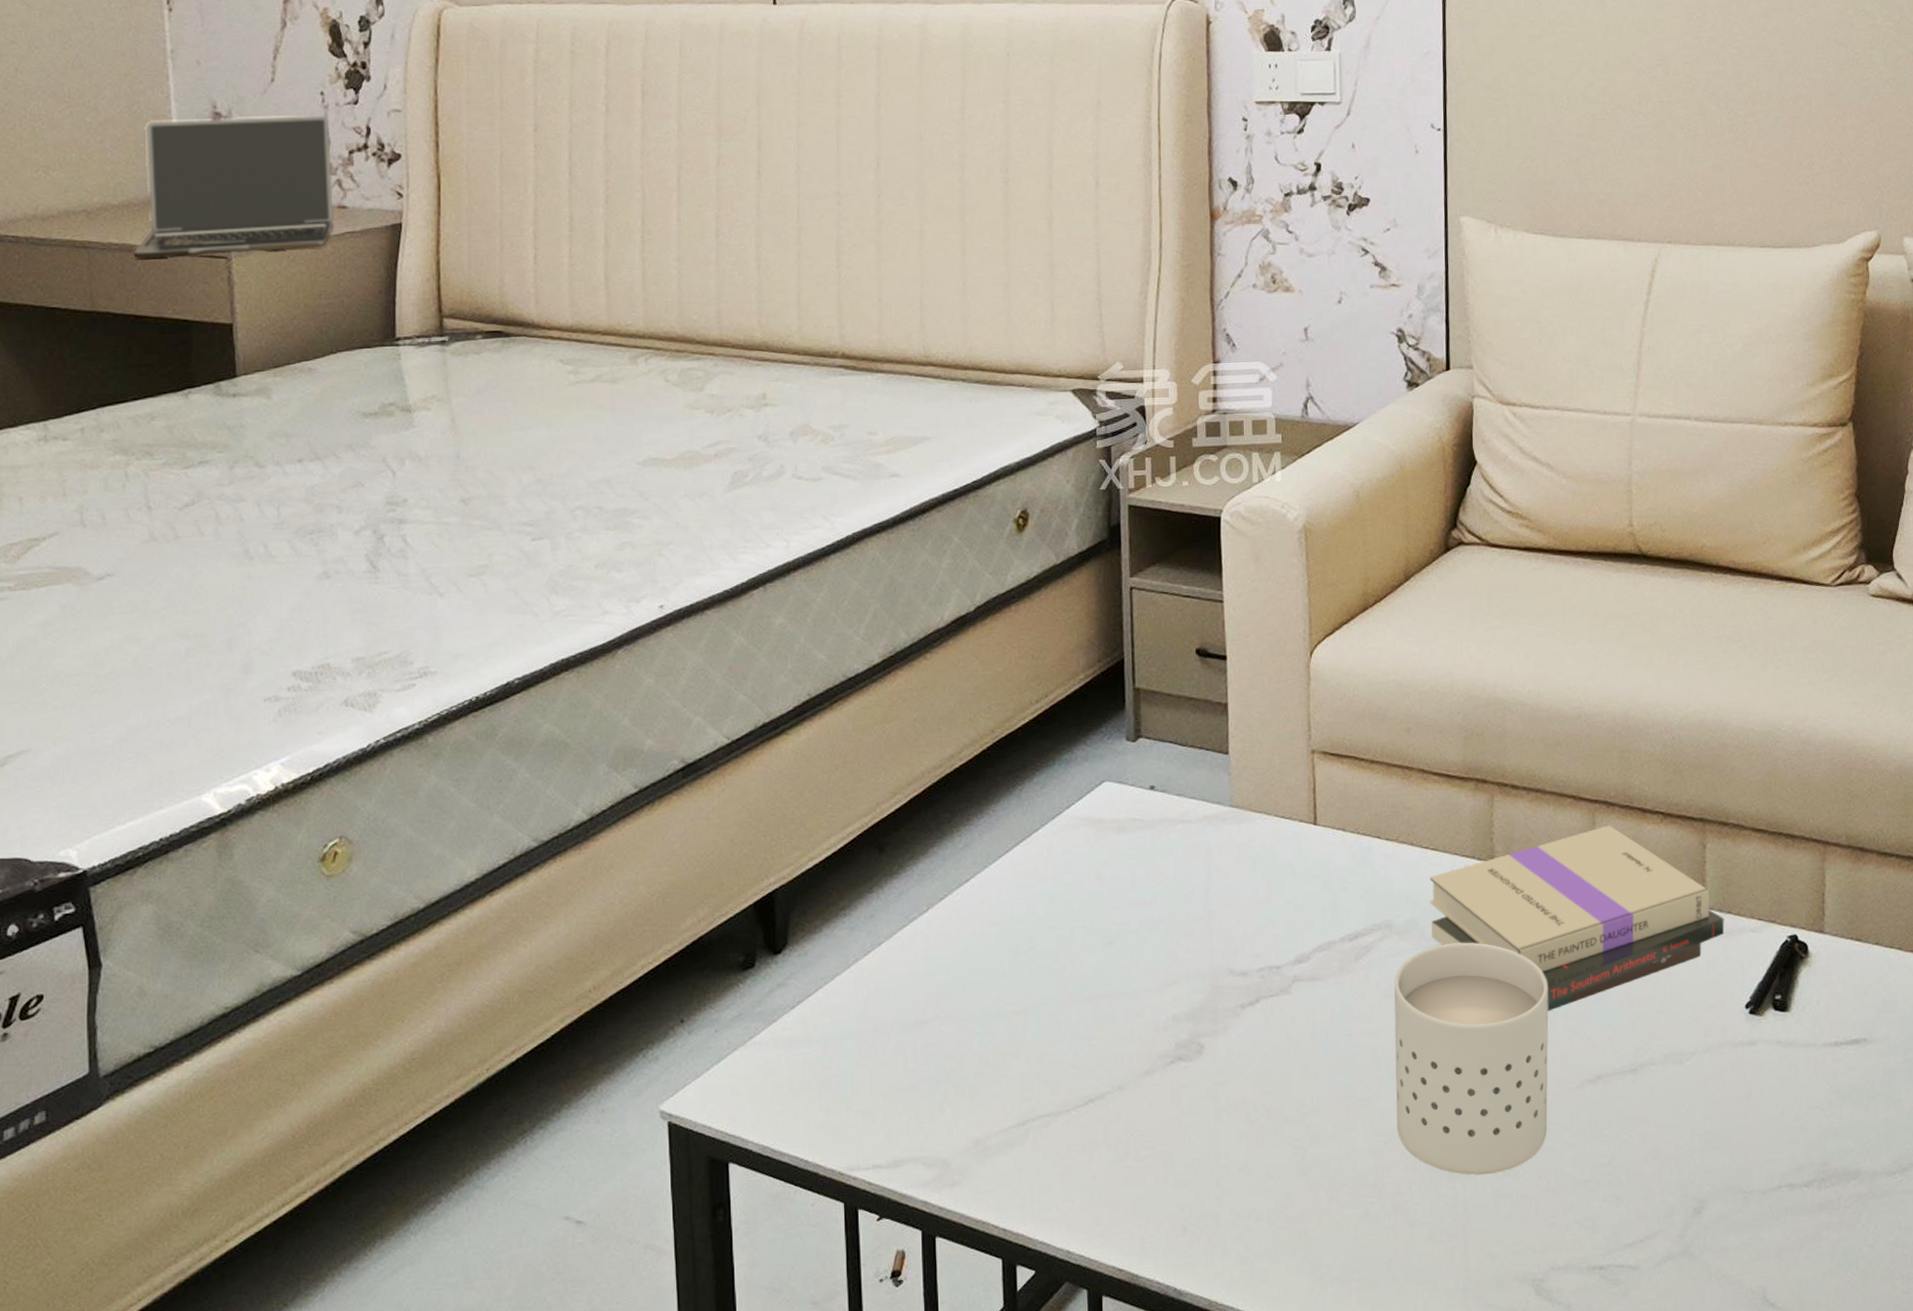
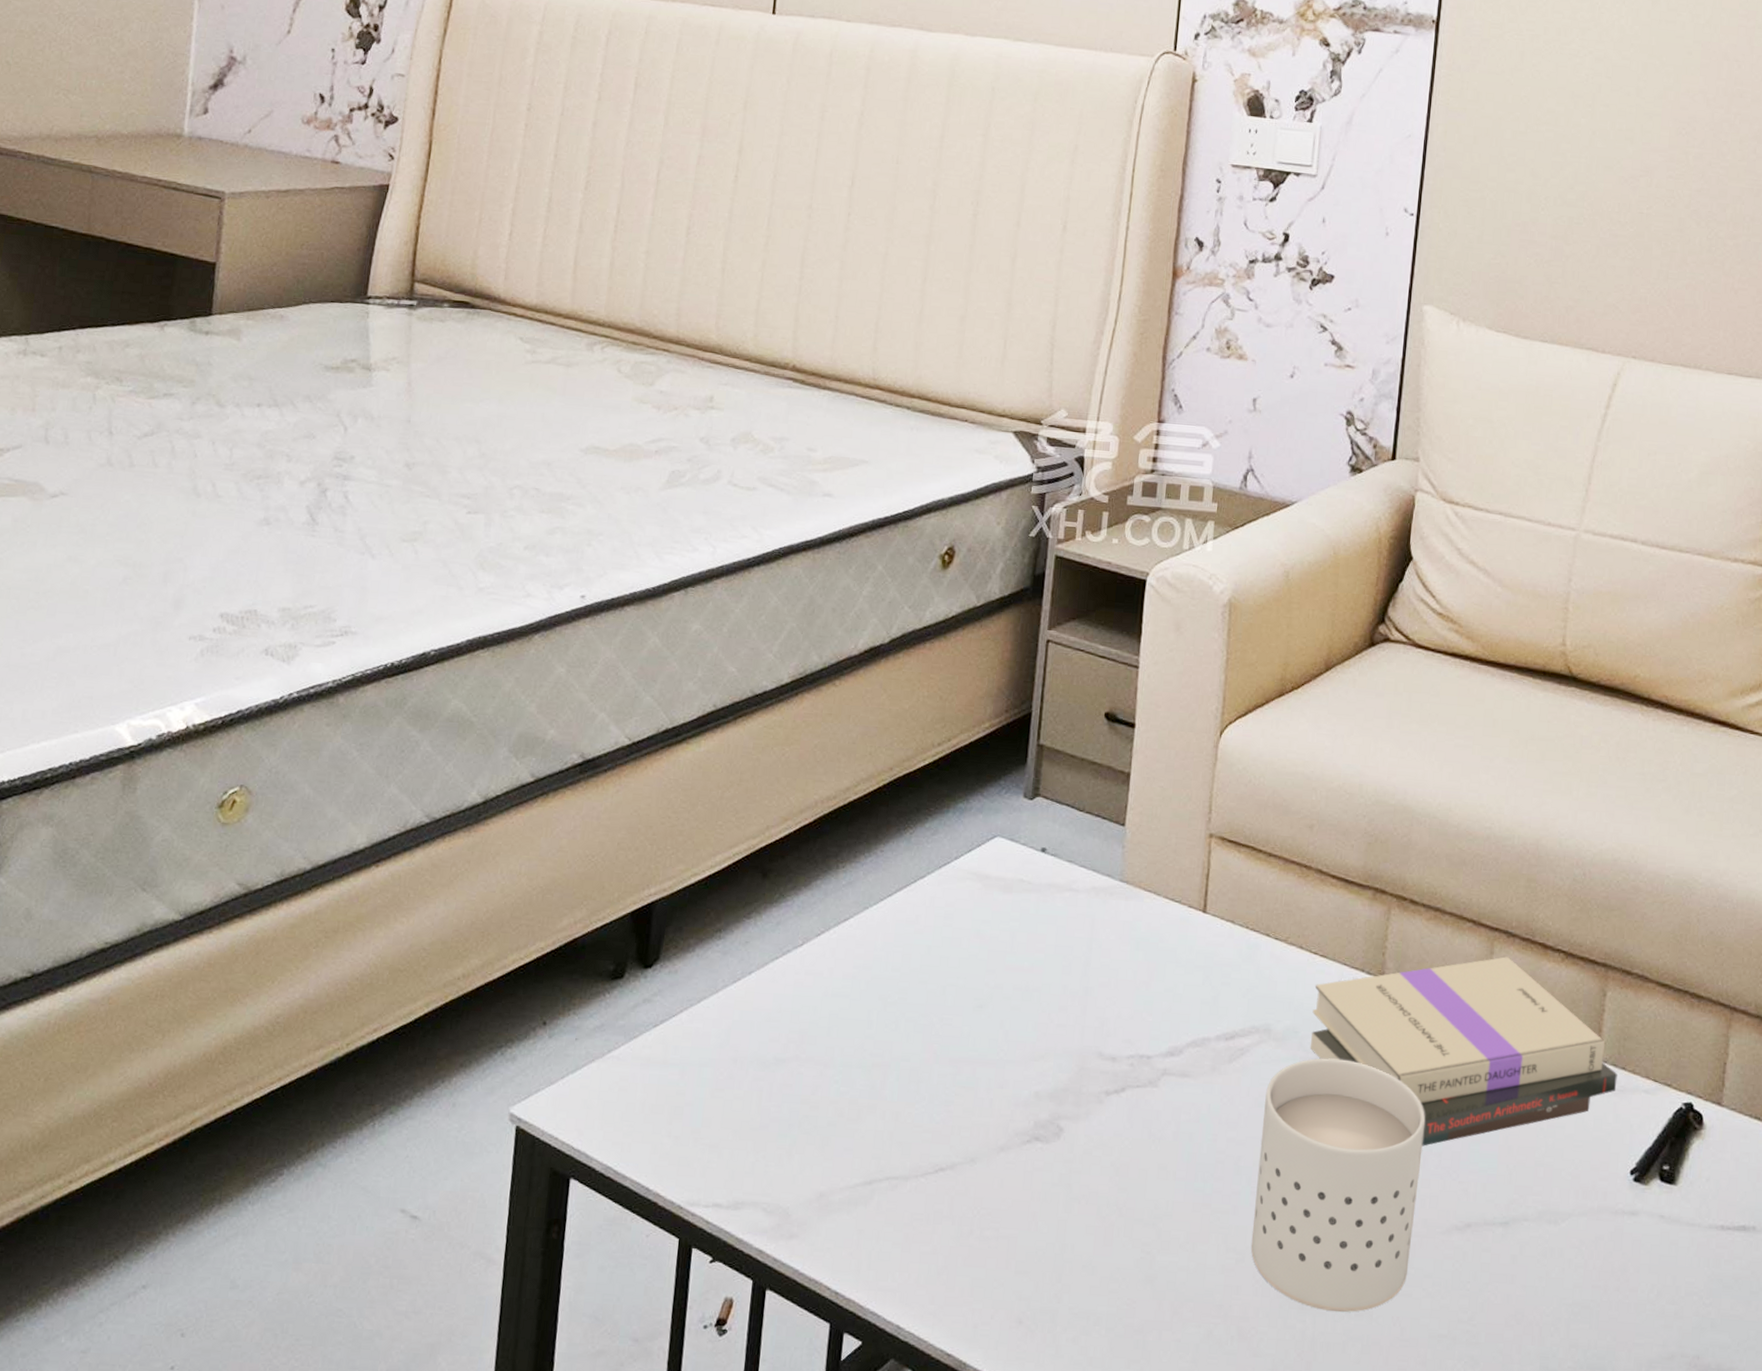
laptop: present [133,116,334,259] -> none [134,59,336,200]

